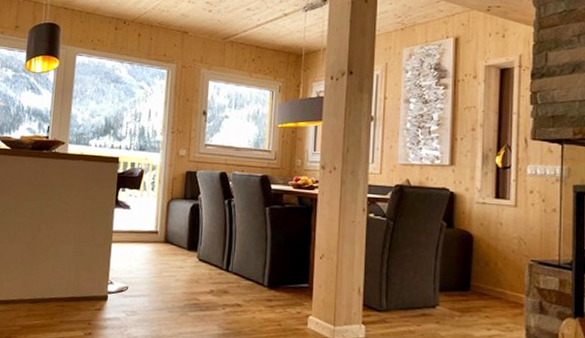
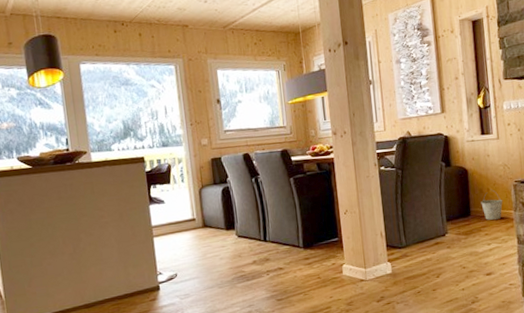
bucket: none [485,264,512,301] -> present [481,189,503,220]

